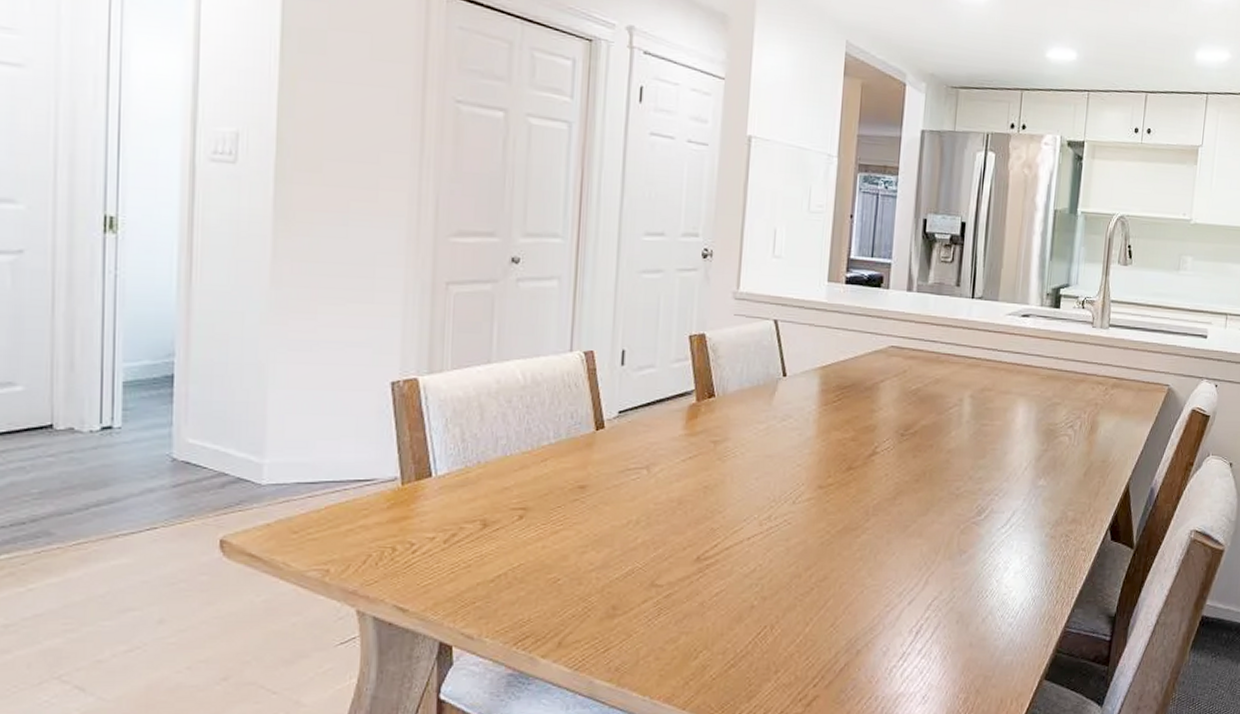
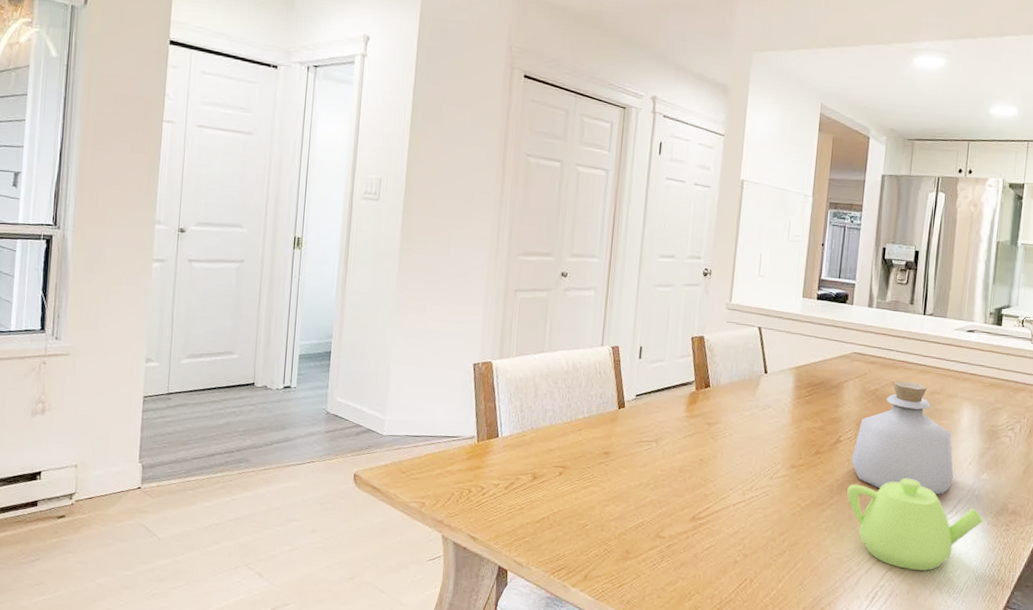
teapot: none [885,491,1041,596] -> present [847,478,984,571]
bottle: none [890,378,1008,508] -> present [851,381,954,495]

